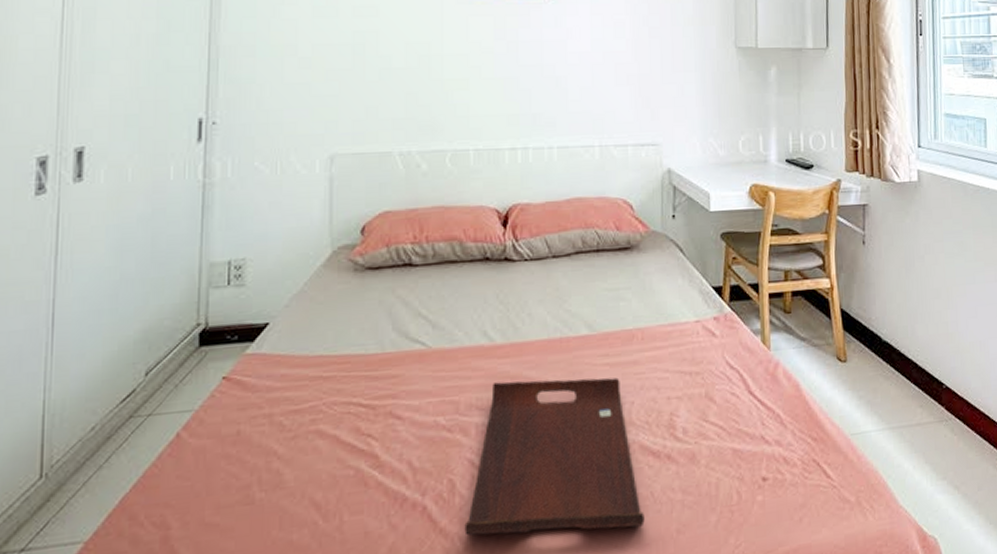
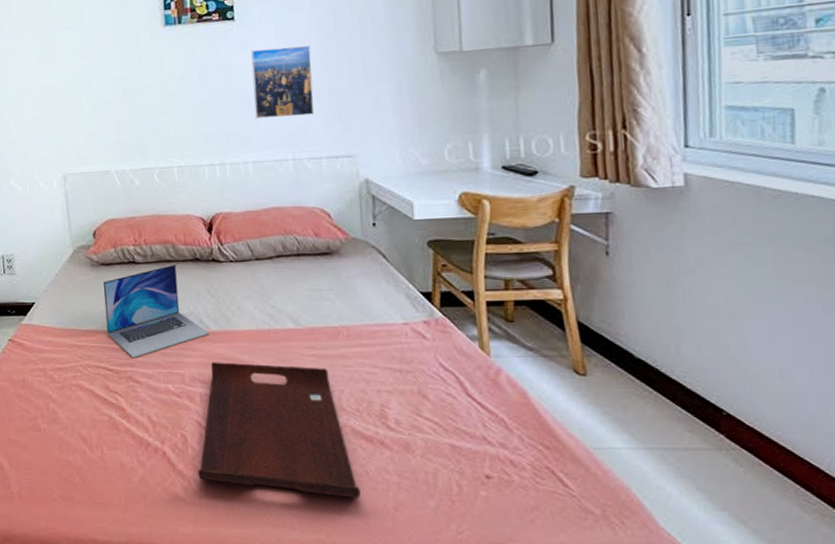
laptop: none [366,266,494,387] -> present [102,265,210,358]
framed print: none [563,26,625,101] -> present [251,45,315,119]

